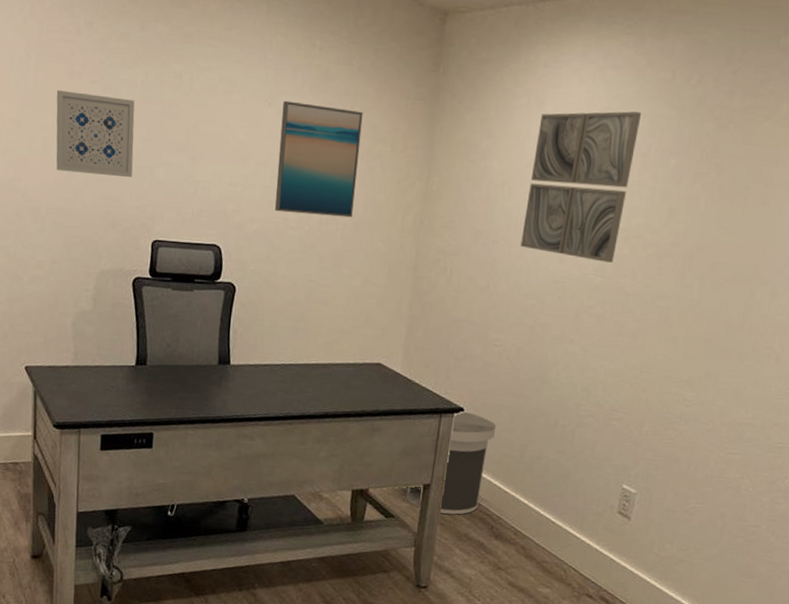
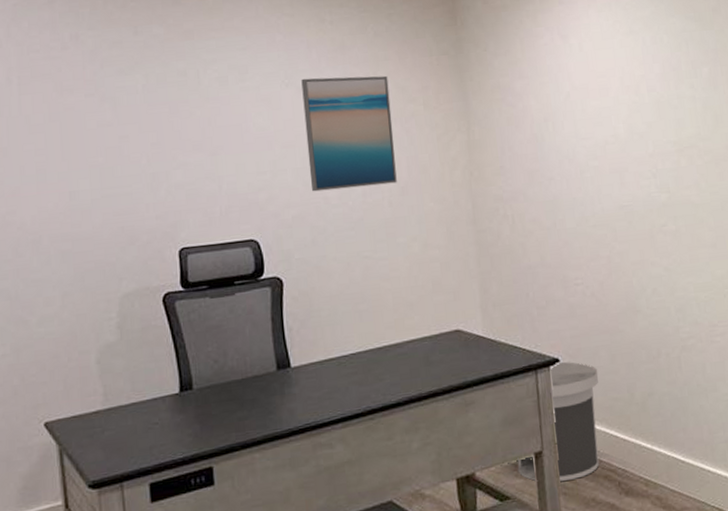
wall art: present [56,89,135,178] -> none [46,105,147,195]
wall art: present [520,111,642,263] -> none [568,30,674,180]

